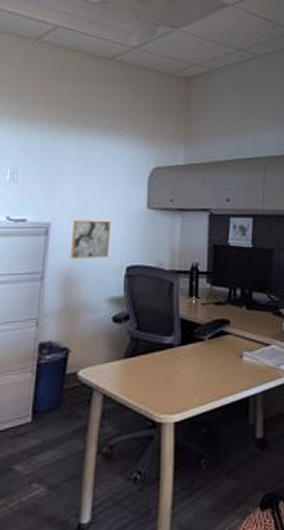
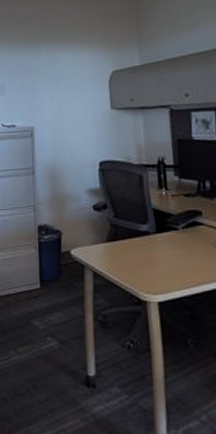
wall art: present [70,220,111,259] -> none [51,121,84,156]

